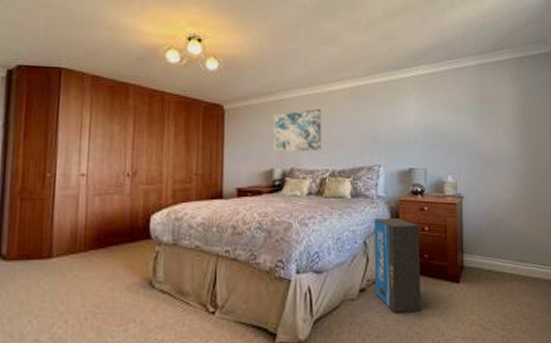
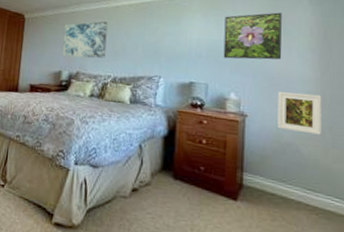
air purifier: present [374,218,422,313] -> none [147,125,197,221]
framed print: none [438,91,490,141] -> present [223,12,282,60]
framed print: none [489,169,526,208] -> present [277,92,322,135]

